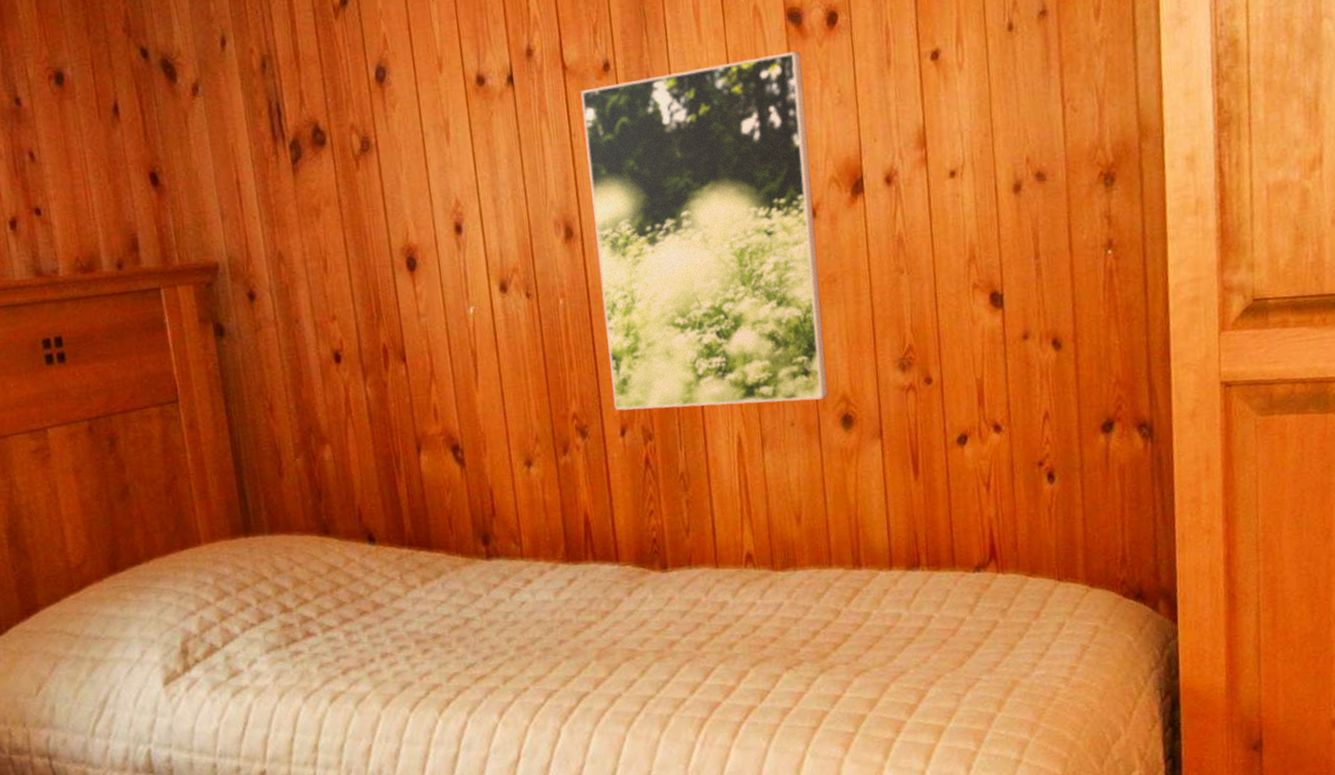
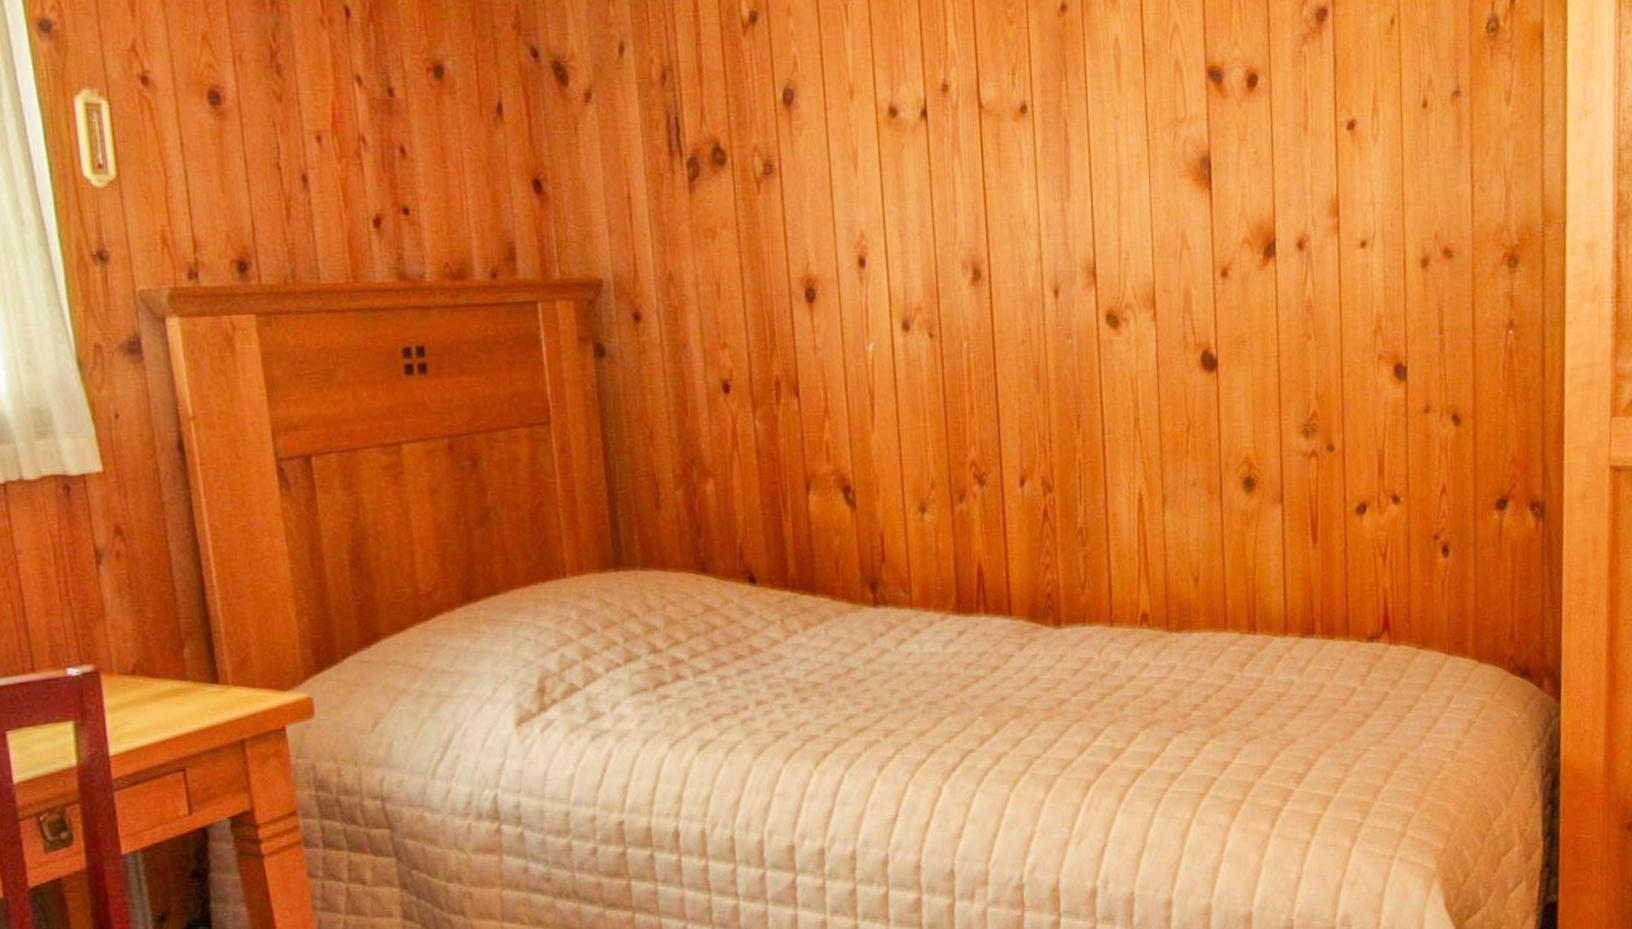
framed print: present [580,51,828,411] -> none [995,110,1231,461]

